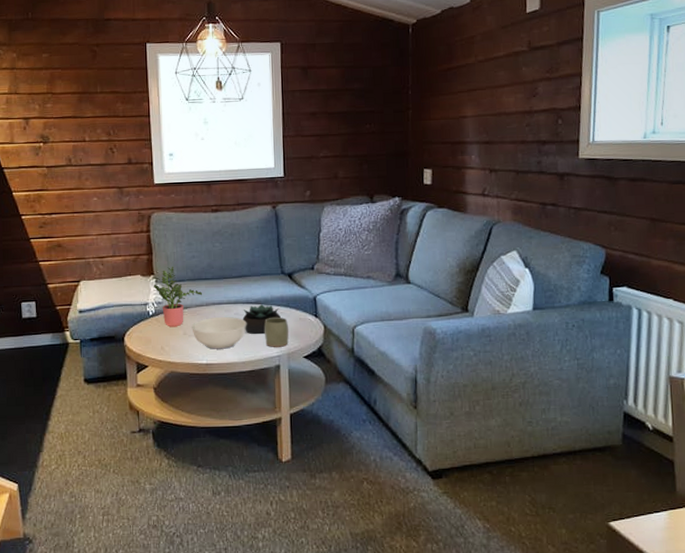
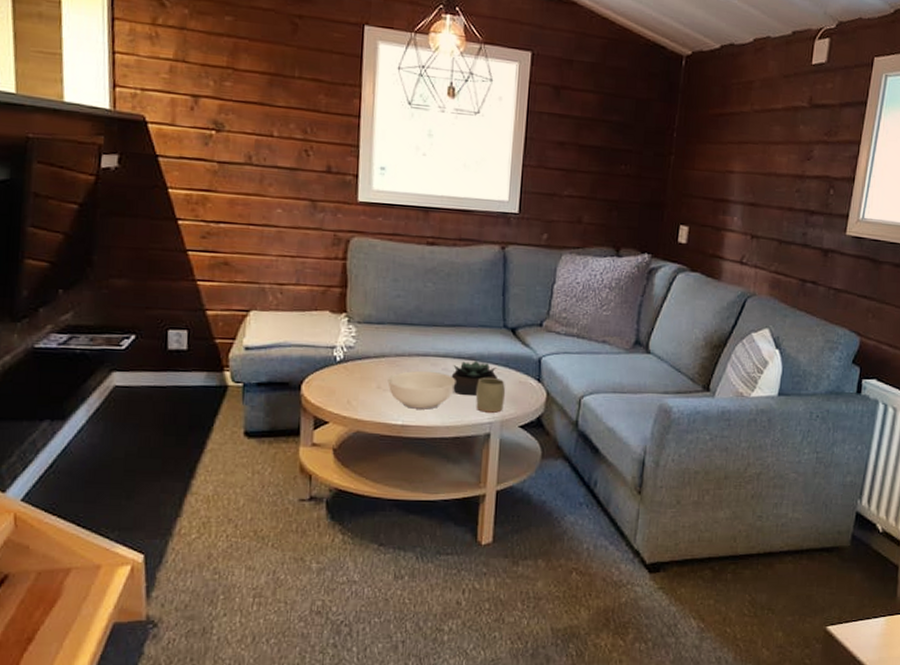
potted plant: present [153,266,203,326] -> none [344,304,406,377]

